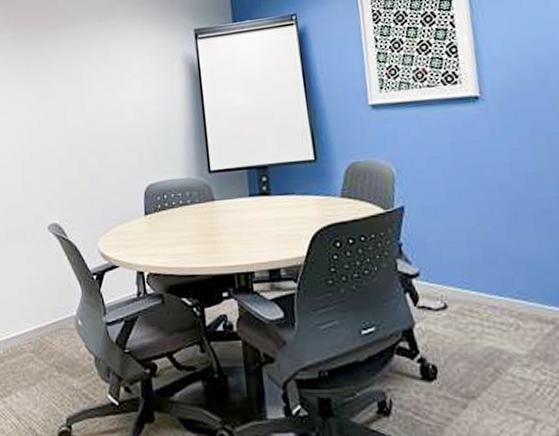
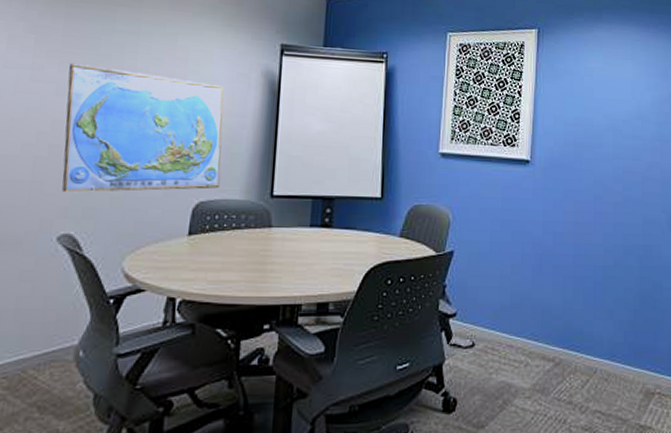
world map: none [34,78,163,190] -> present [62,62,224,193]

